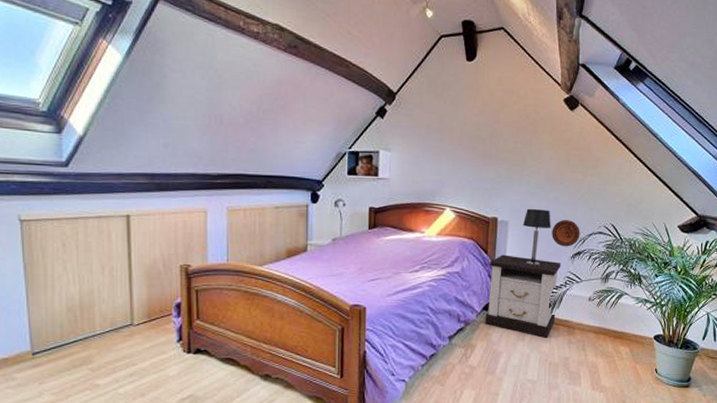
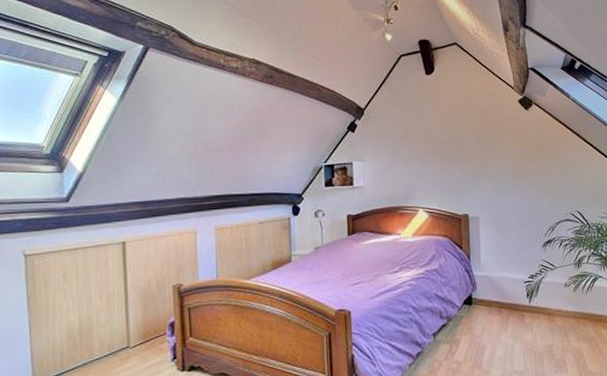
nightstand: present [485,255,561,338] -> none [465,248,535,327]
table lamp: present [522,209,551,265] -> none [492,203,520,257]
decorative plate: present [552,220,580,247] -> none [521,210,549,237]

